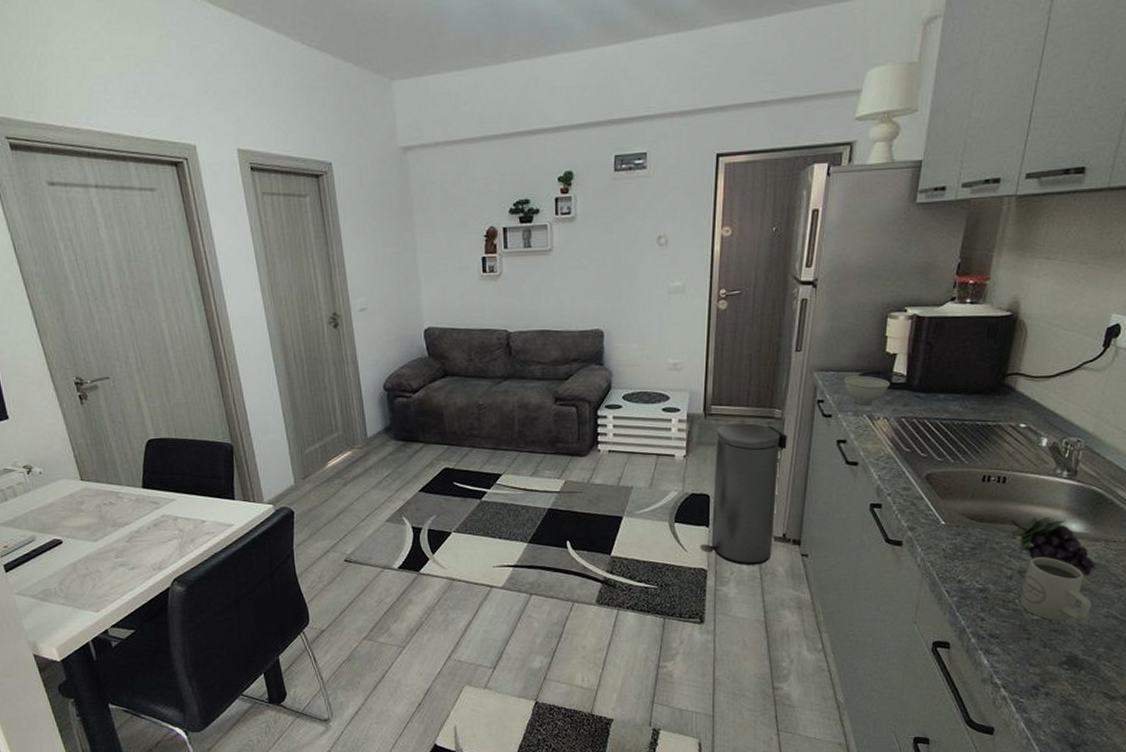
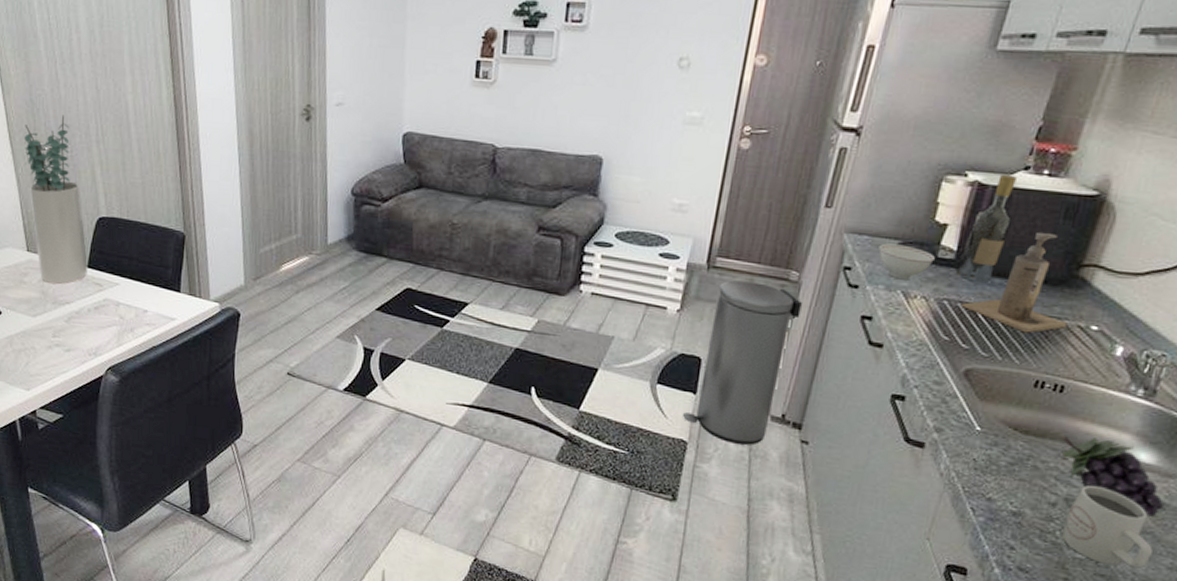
vase: none [65,348,143,508] -> present [24,114,88,285]
bottle: none [909,306,946,399] -> present [956,174,1017,283]
soap dispenser: none [915,350,1001,437] -> present [960,231,1068,333]

